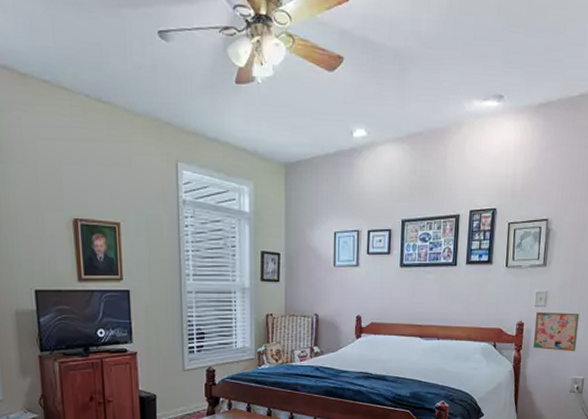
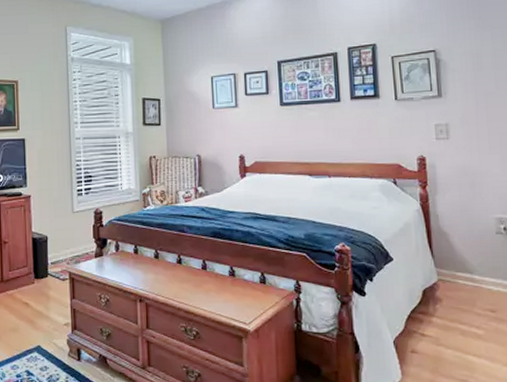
wall art: present [534,311,580,352] -> none [439,144,495,188]

